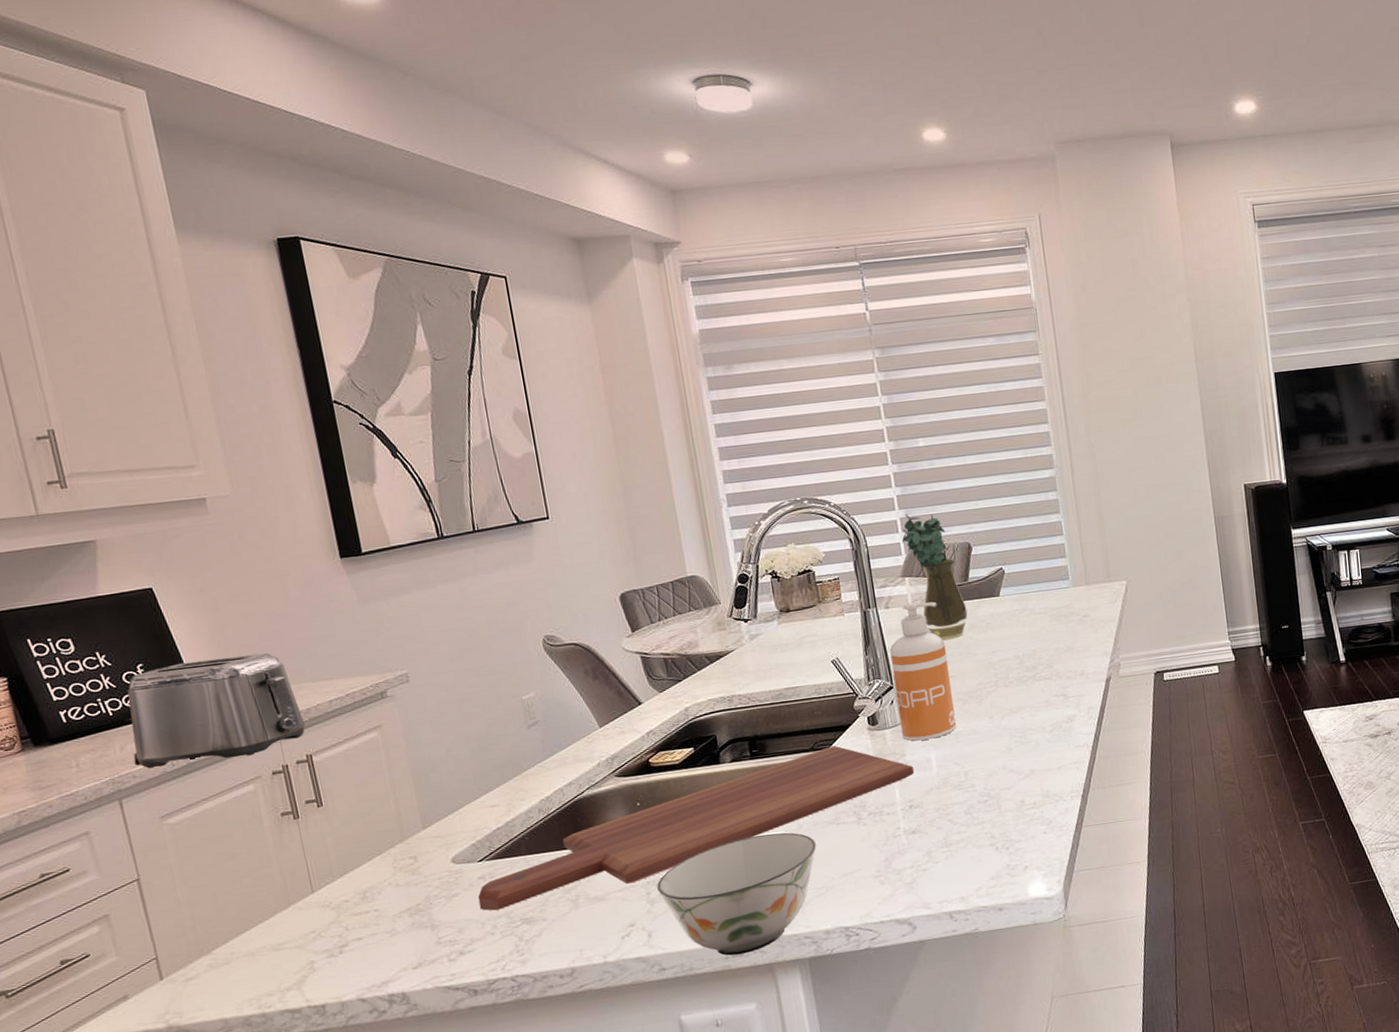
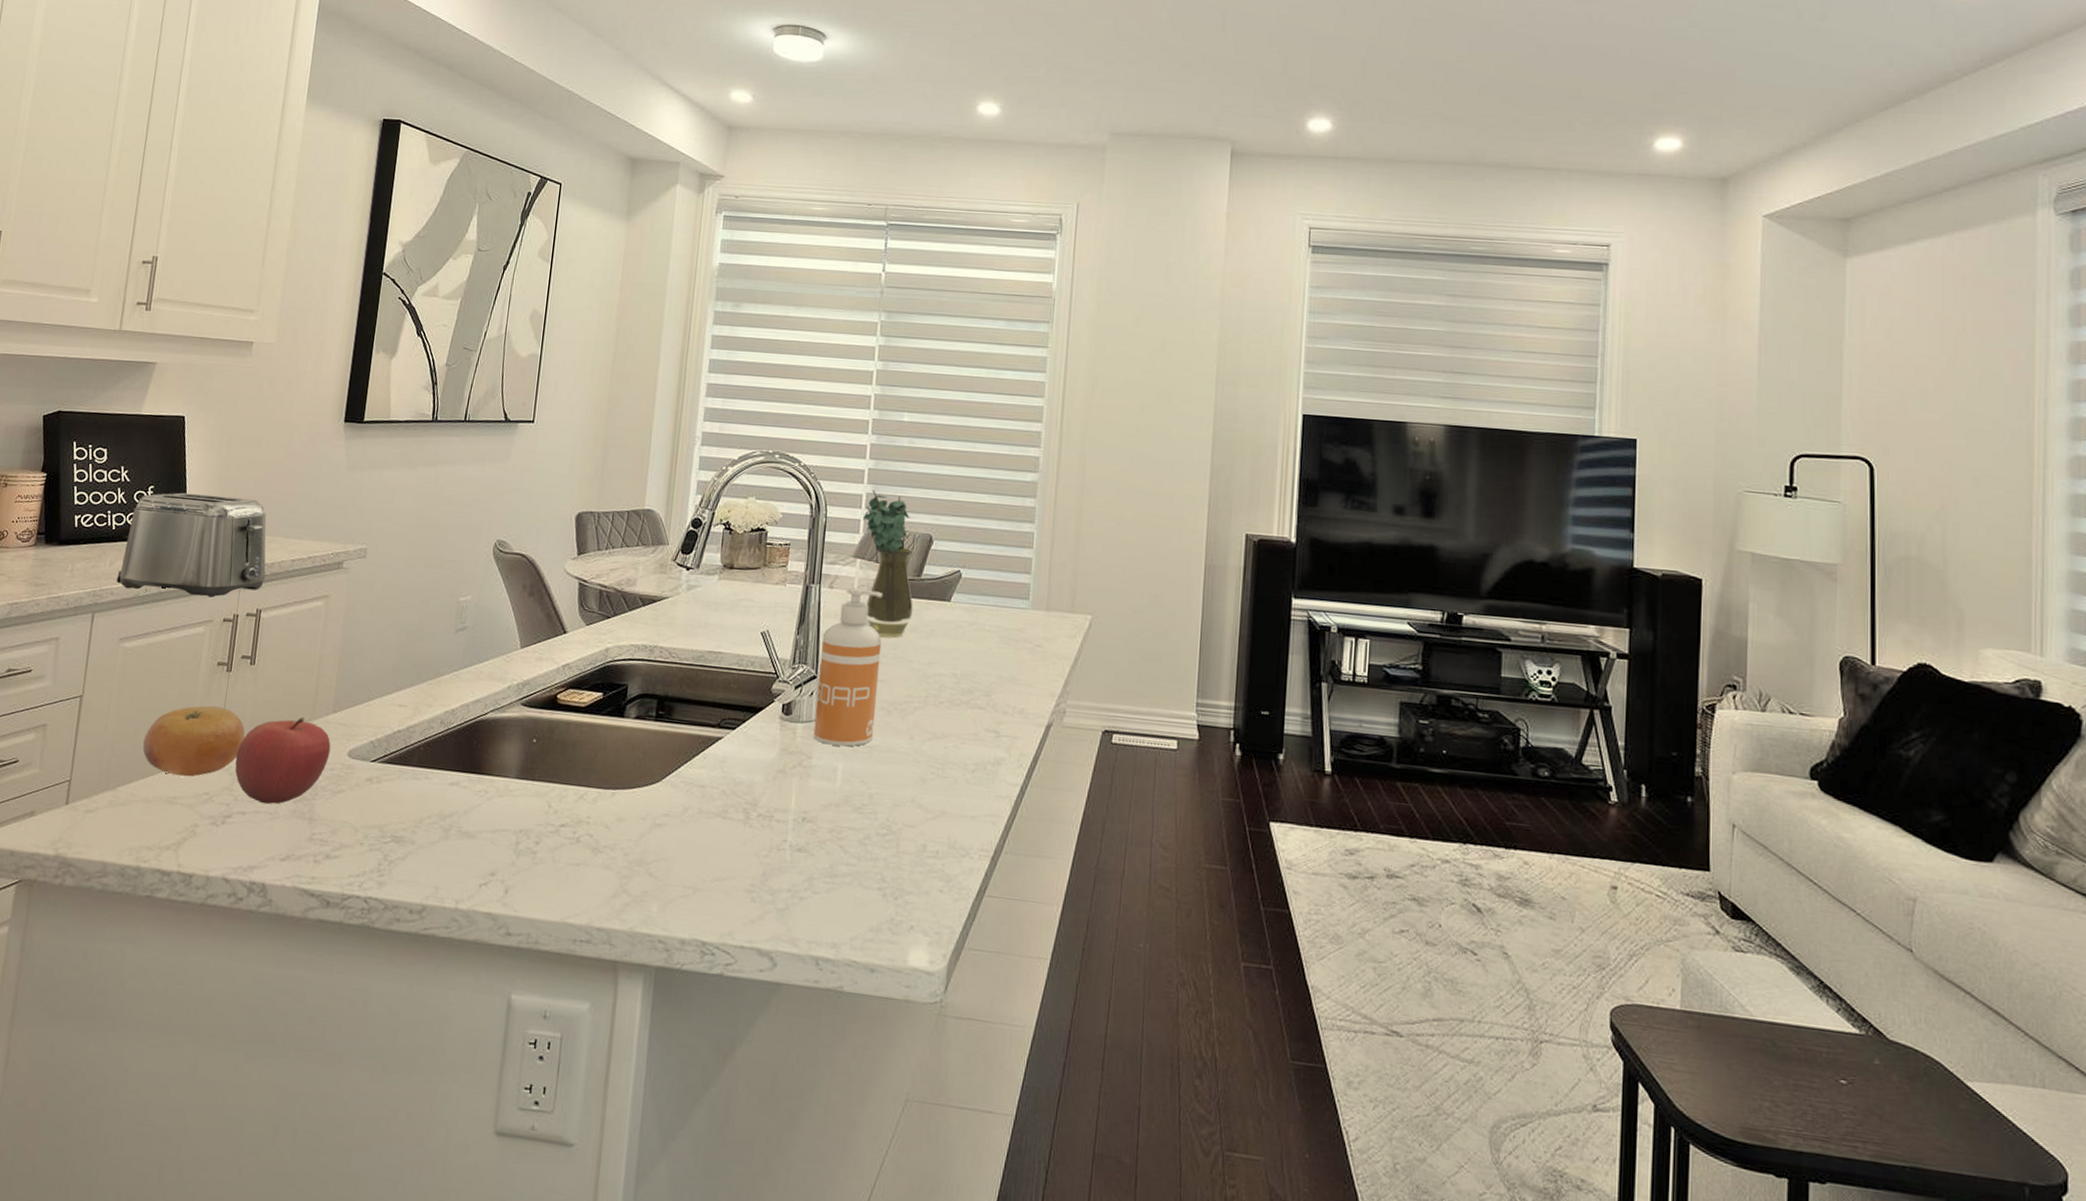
fruit: none [225,852,337,926] -> present [143,705,246,777]
fruit: none [332,840,433,926] -> present [235,716,331,805]
cutting board: present [477,746,915,911] -> none [358,727,818,827]
soup bowl: present [657,832,816,956] -> none [527,807,696,942]

